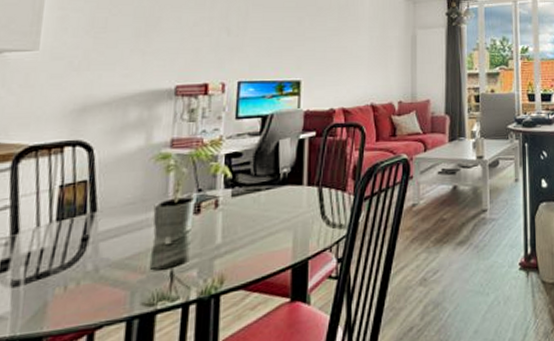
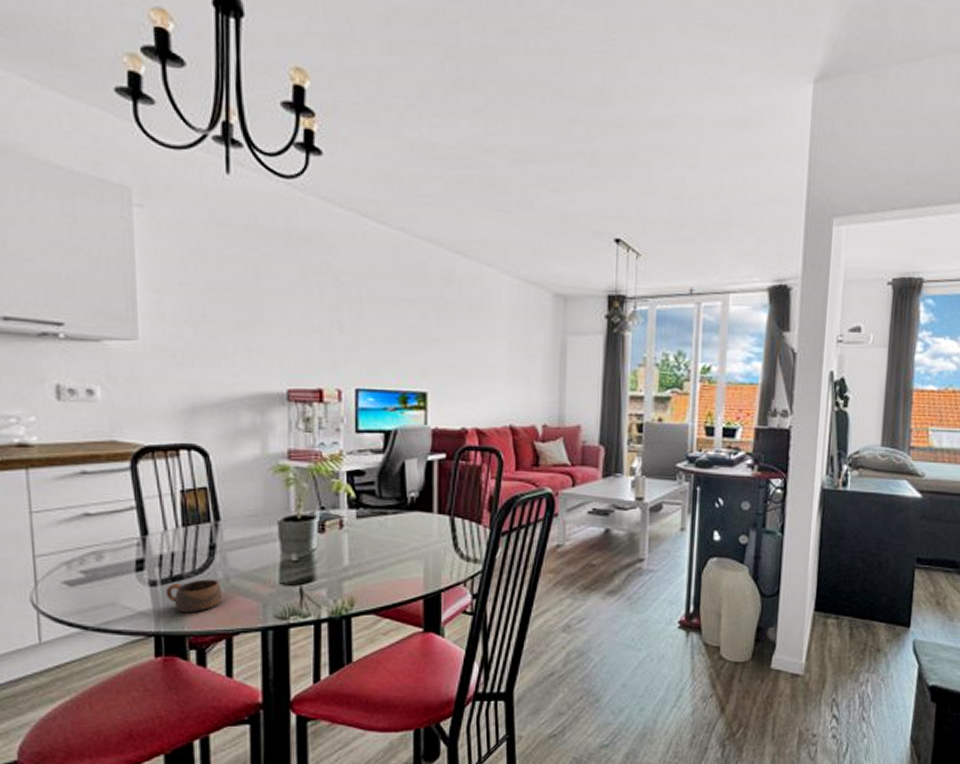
cup: none [27,272,90,312] -> present [165,579,222,613]

